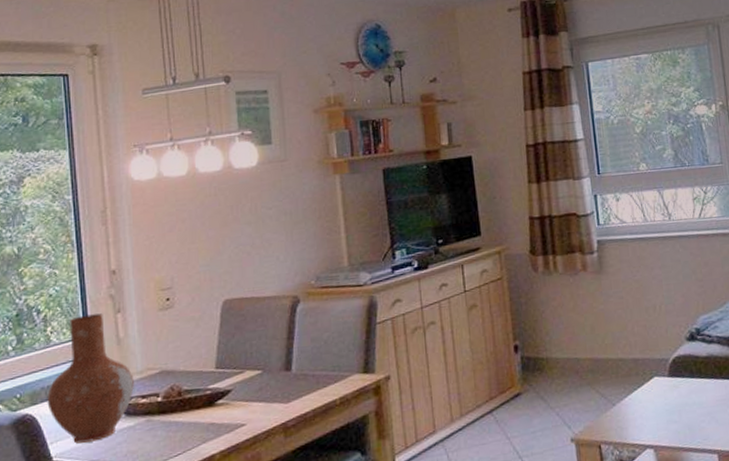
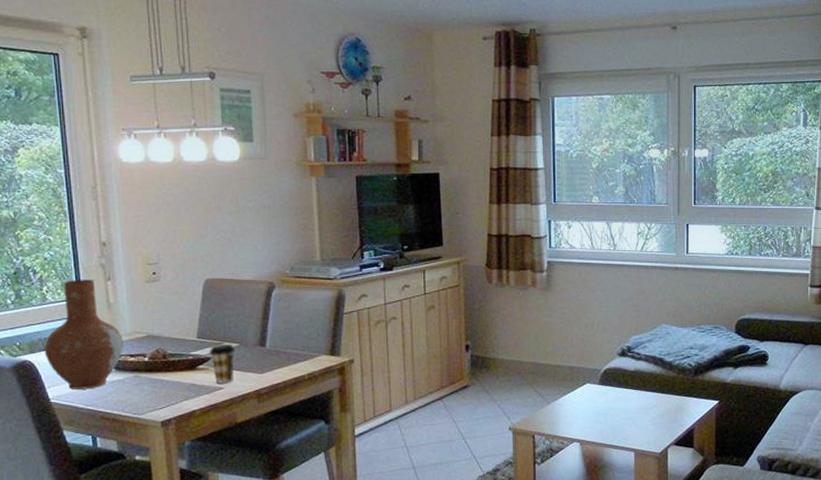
coffee cup: none [229,371,258,420] -> present [209,344,235,384]

